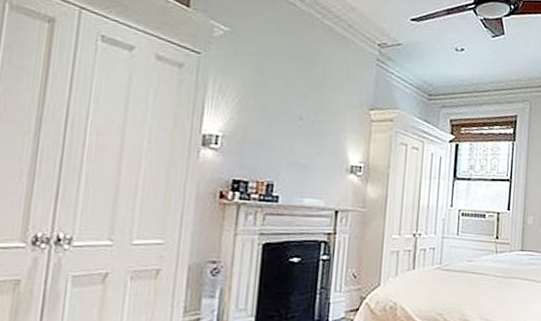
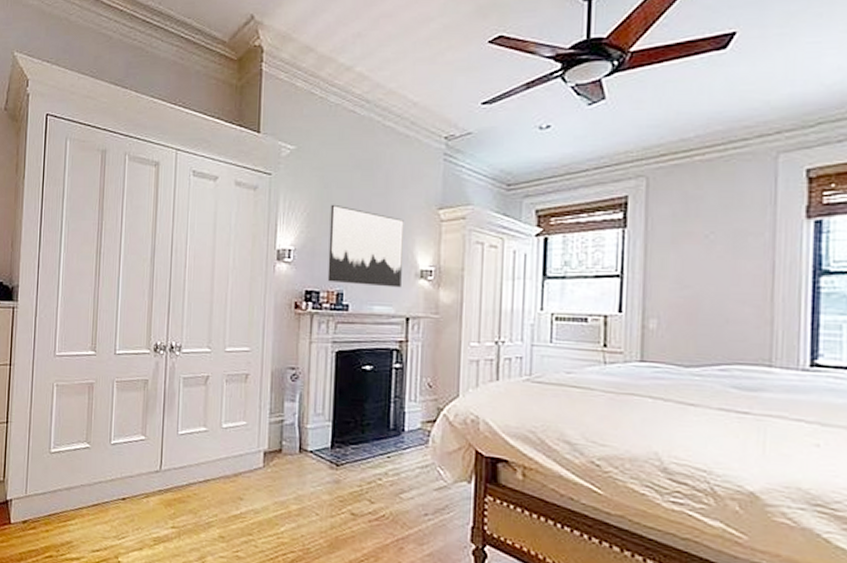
wall art: none [257,93,338,182] -> present [327,204,404,288]

